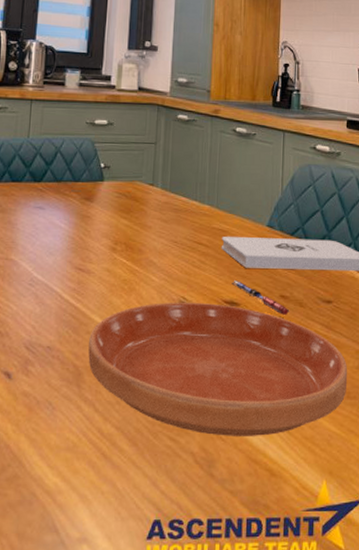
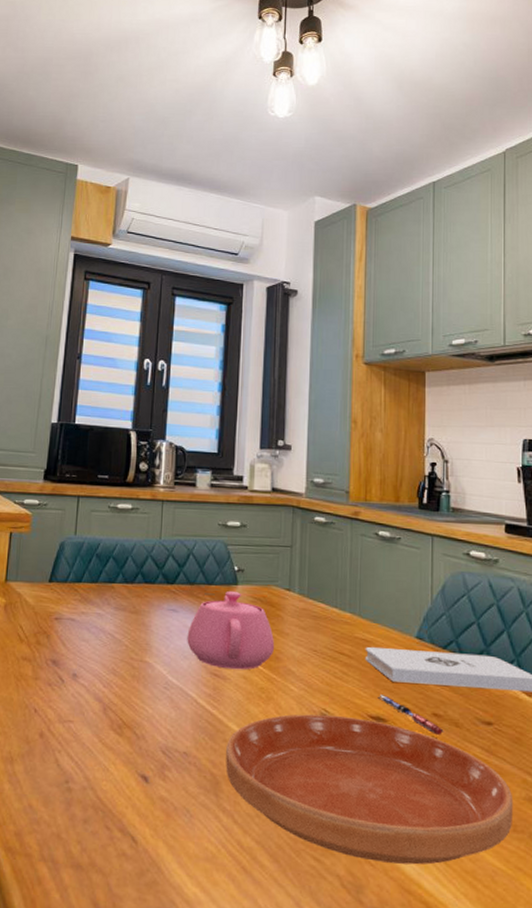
teapot: none [53,188,138,264] -> present [187,591,275,670]

